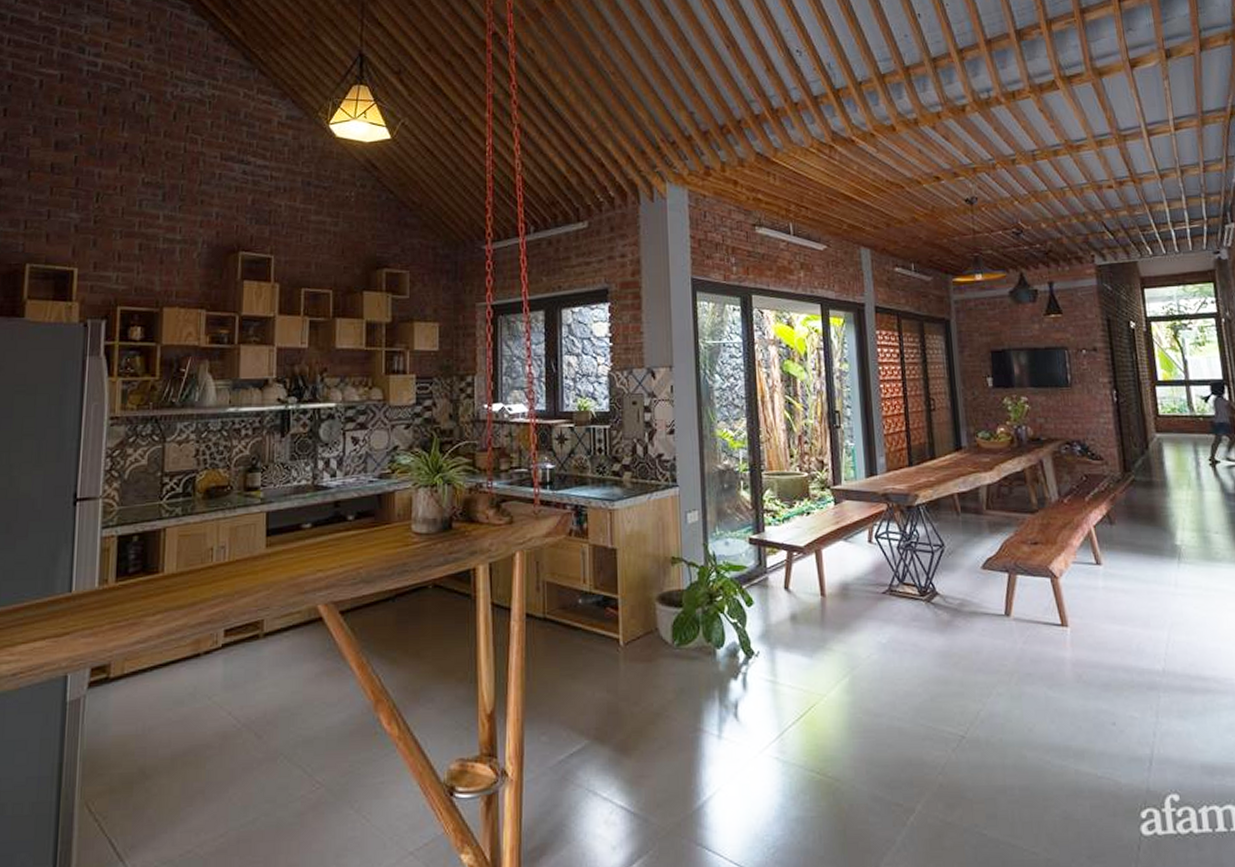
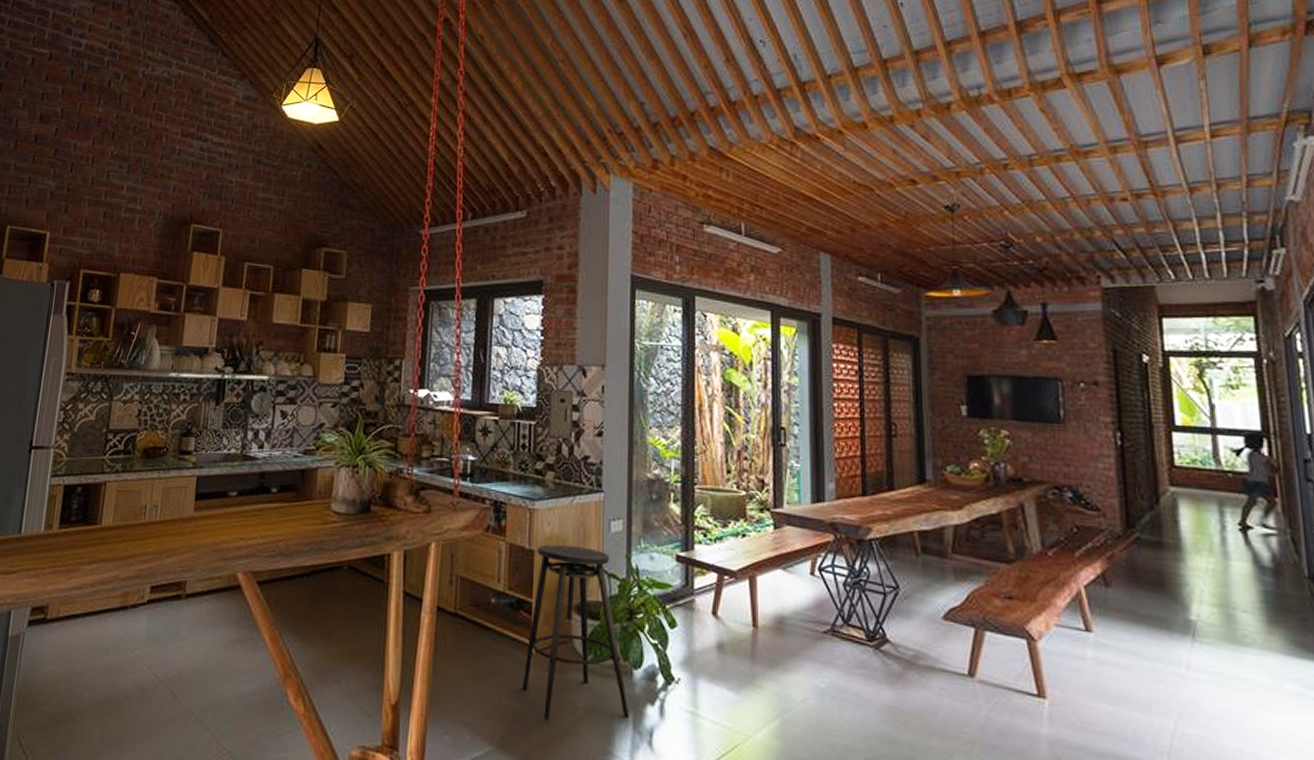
stool: none [613,539,715,707] -> present [522,544,629,720]

